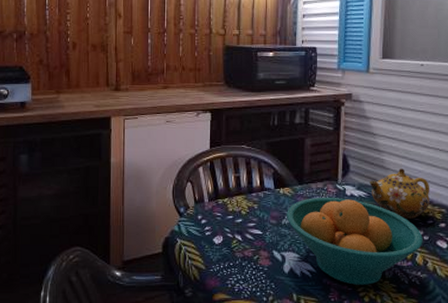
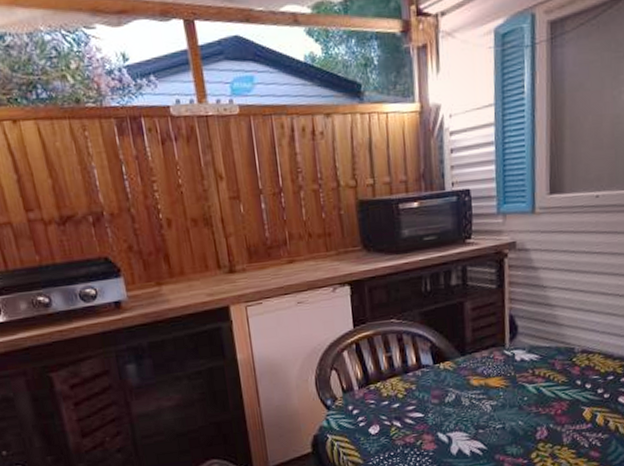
fruit bowl: present [287,197,423,285] -> none [449,364,603,457]
teapot: present [369,168,430,219] -> none [541,322,610,378]

